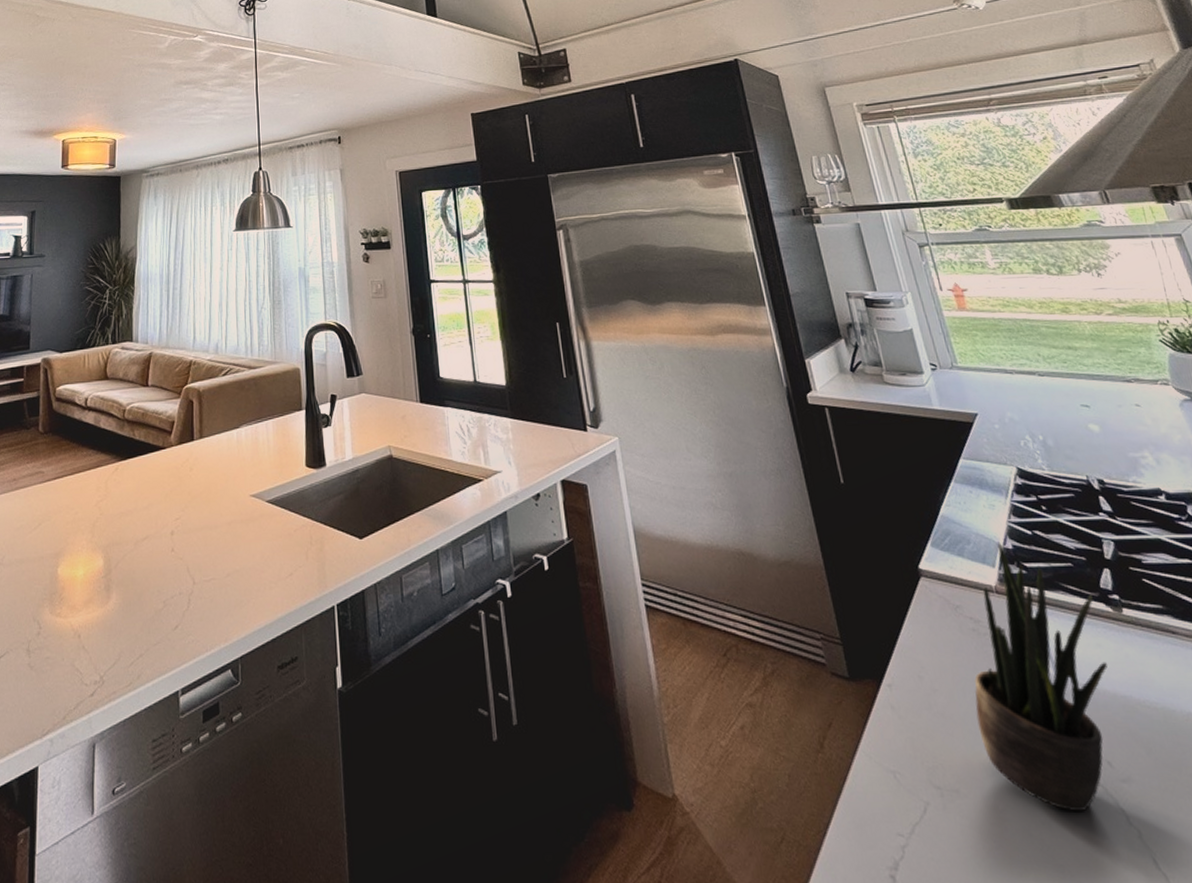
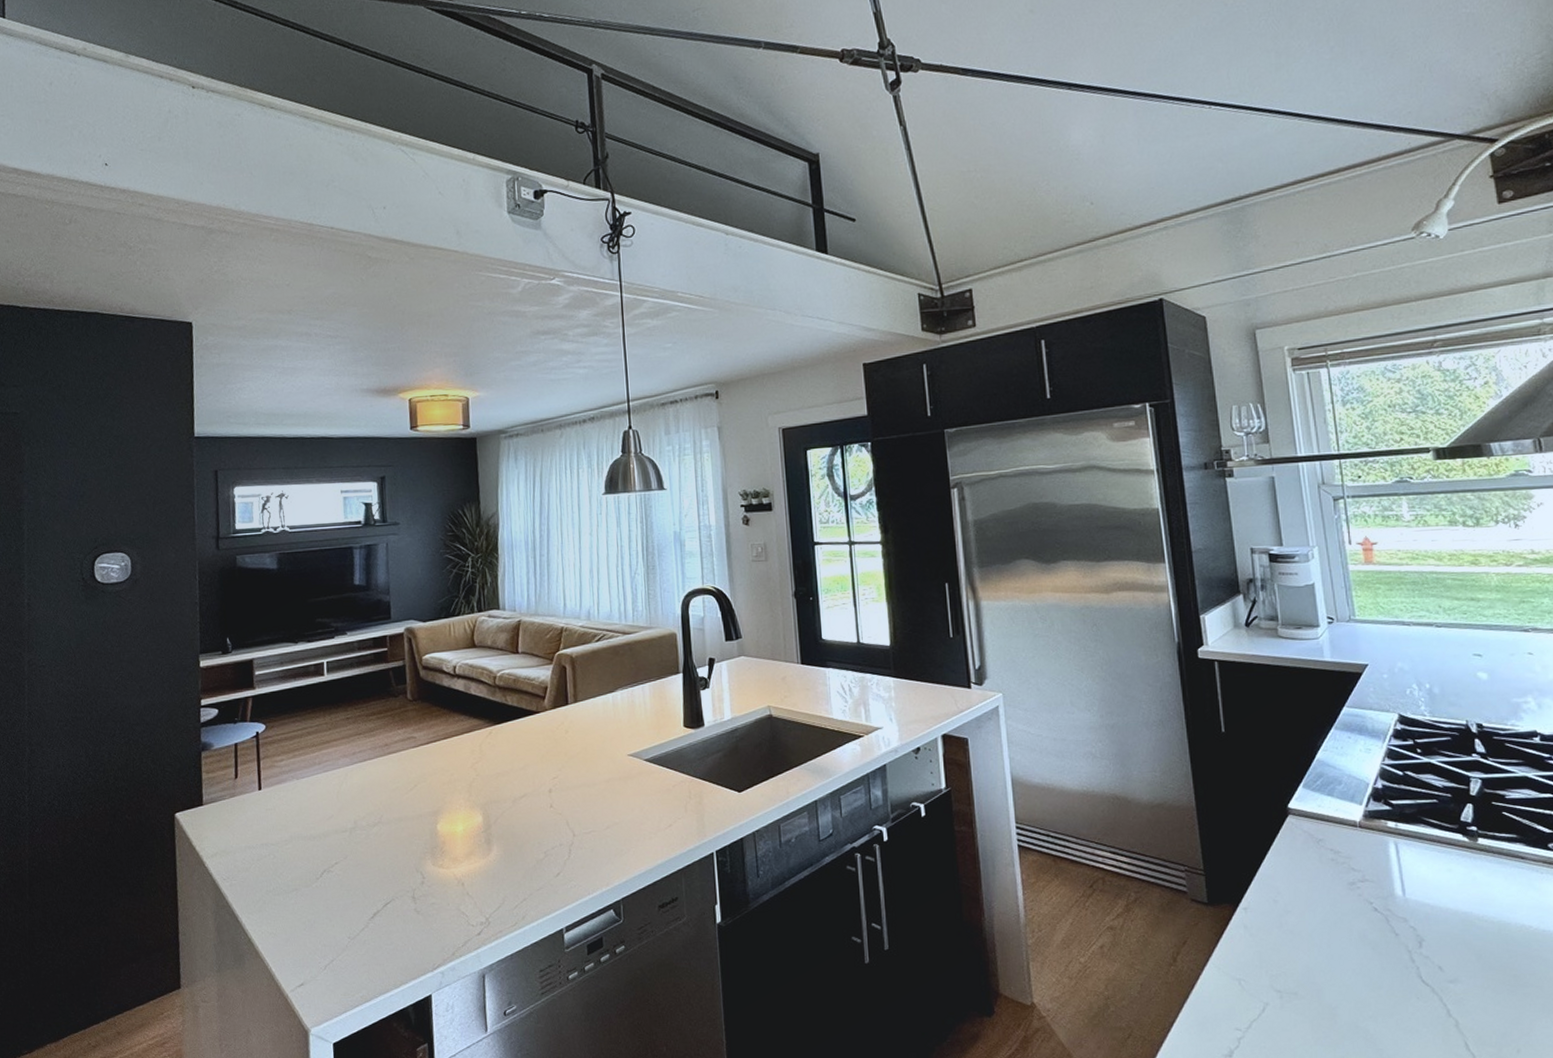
potted plant: present [974,542,1107,812] -> none [1323,782,1454,1008]

